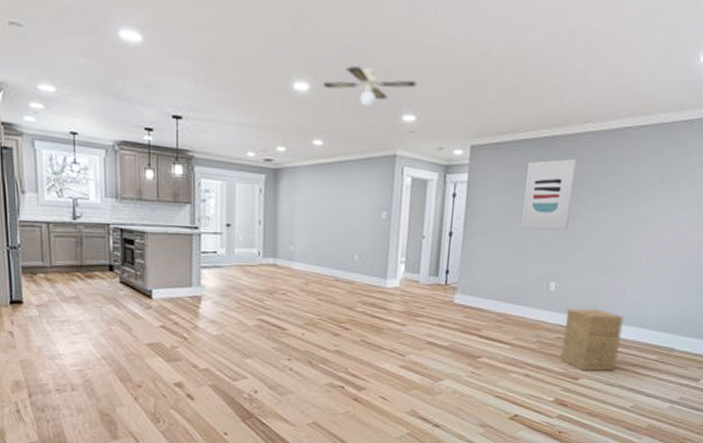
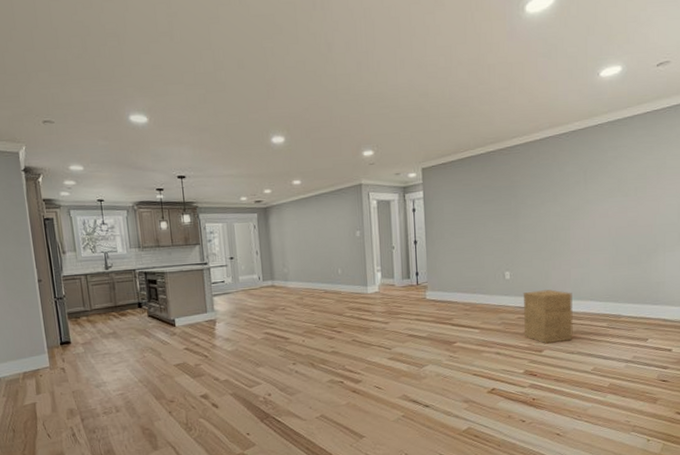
ceiling fan: present [323,66,418,108] -> none [295,117,371,150]
wall art: present [520,159,577,232] -> none [470,168,514,231]

